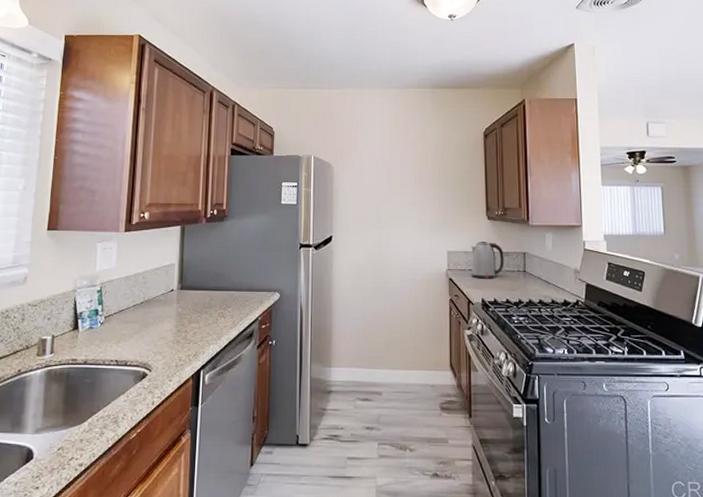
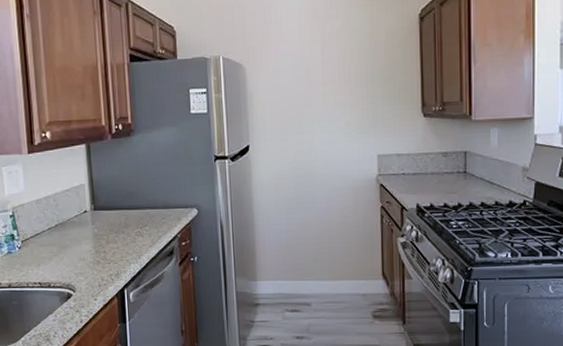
kettle: present [471,242,504,279] -> none [404,142,442,183]

